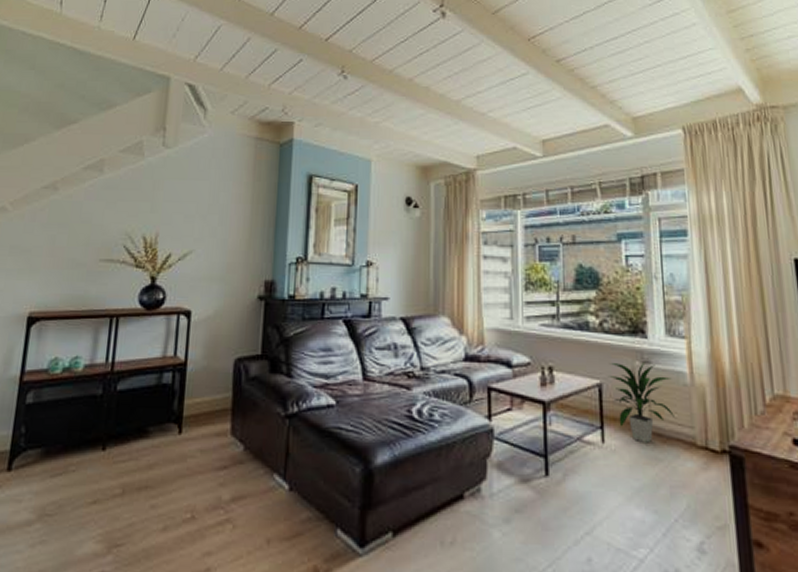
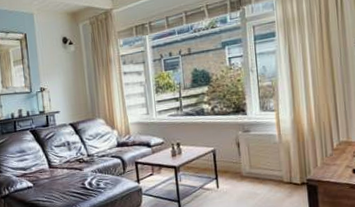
indoor plant: present [609,361,674,443] -> none [220,131,268,185]

